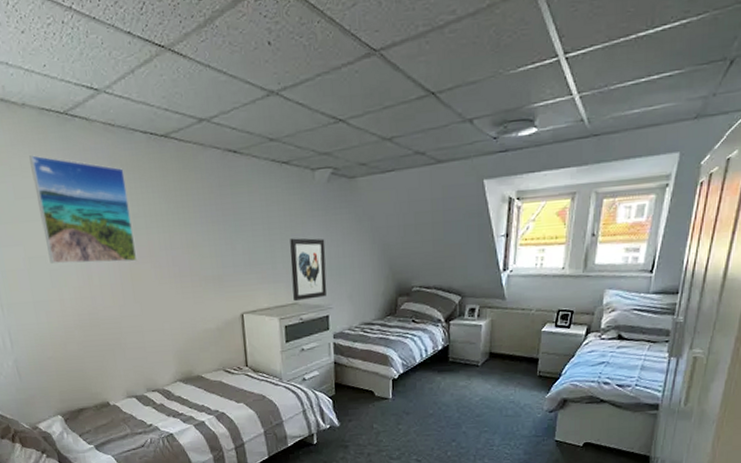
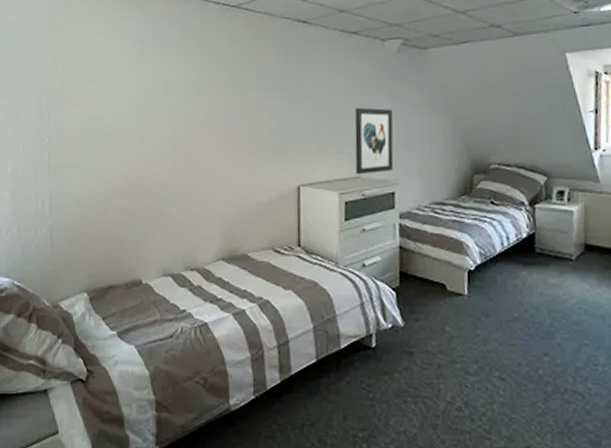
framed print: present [29,155,138,264] -> none [104,22,194,127]

